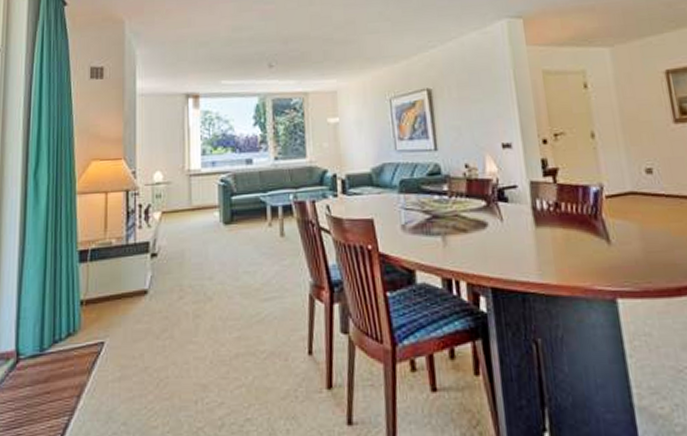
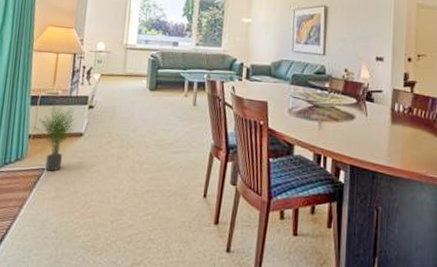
potted plant: none [78,255,137,345] -> present [28,105,76,172]

